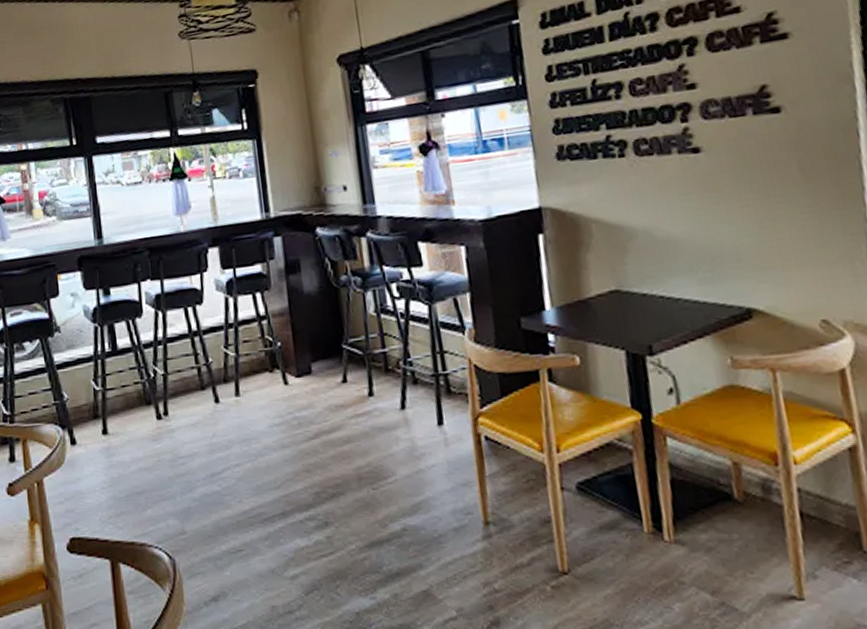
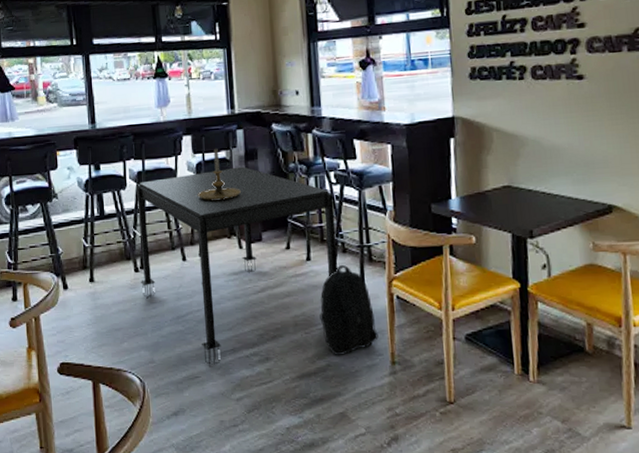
dining table: none [155,282,408,537] -> present [137,166,337,367]
candle holder: none [229,261,283,326] -> present [197,148,241,201]
backpack: none [389,399,466,516] -> present [319,264,379,355]

